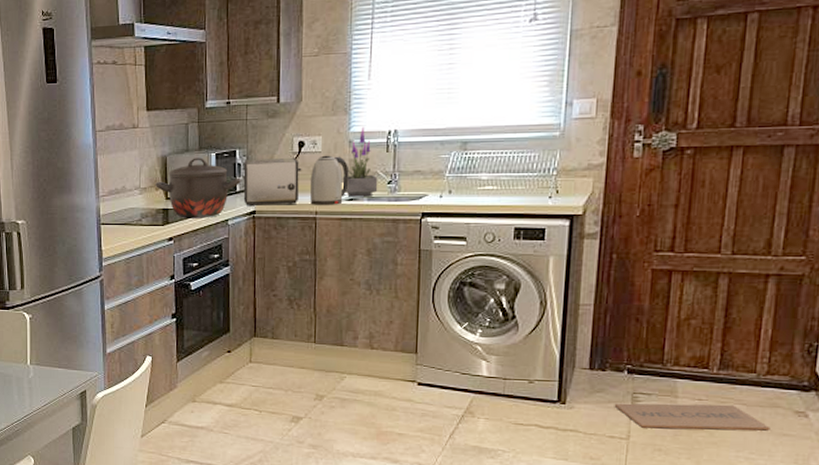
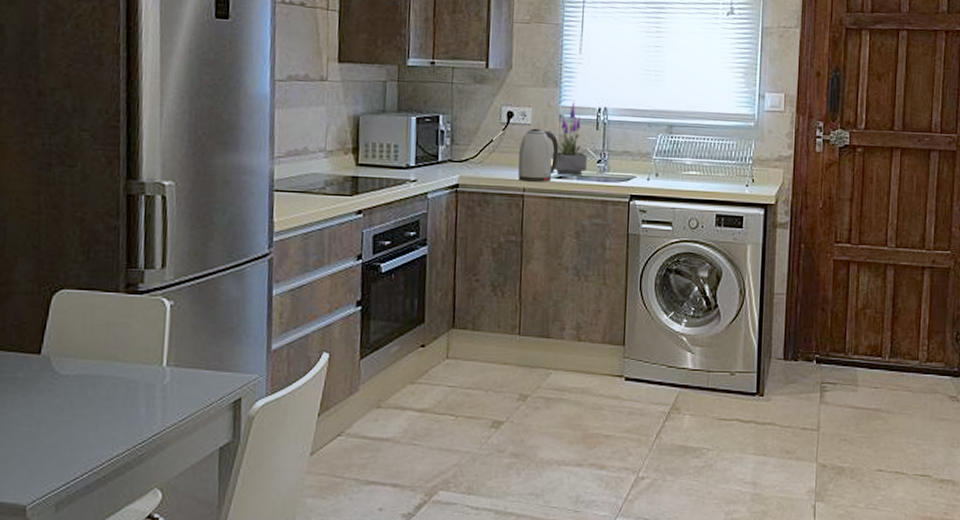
cooking pot: present [155,157,242,218] -> none [344,120,445,190]
toaster: present [243,157,302,206] -> none [445,126,510,180]
doormat: present [614,403,771,431] -> none [806,391,932,418]

